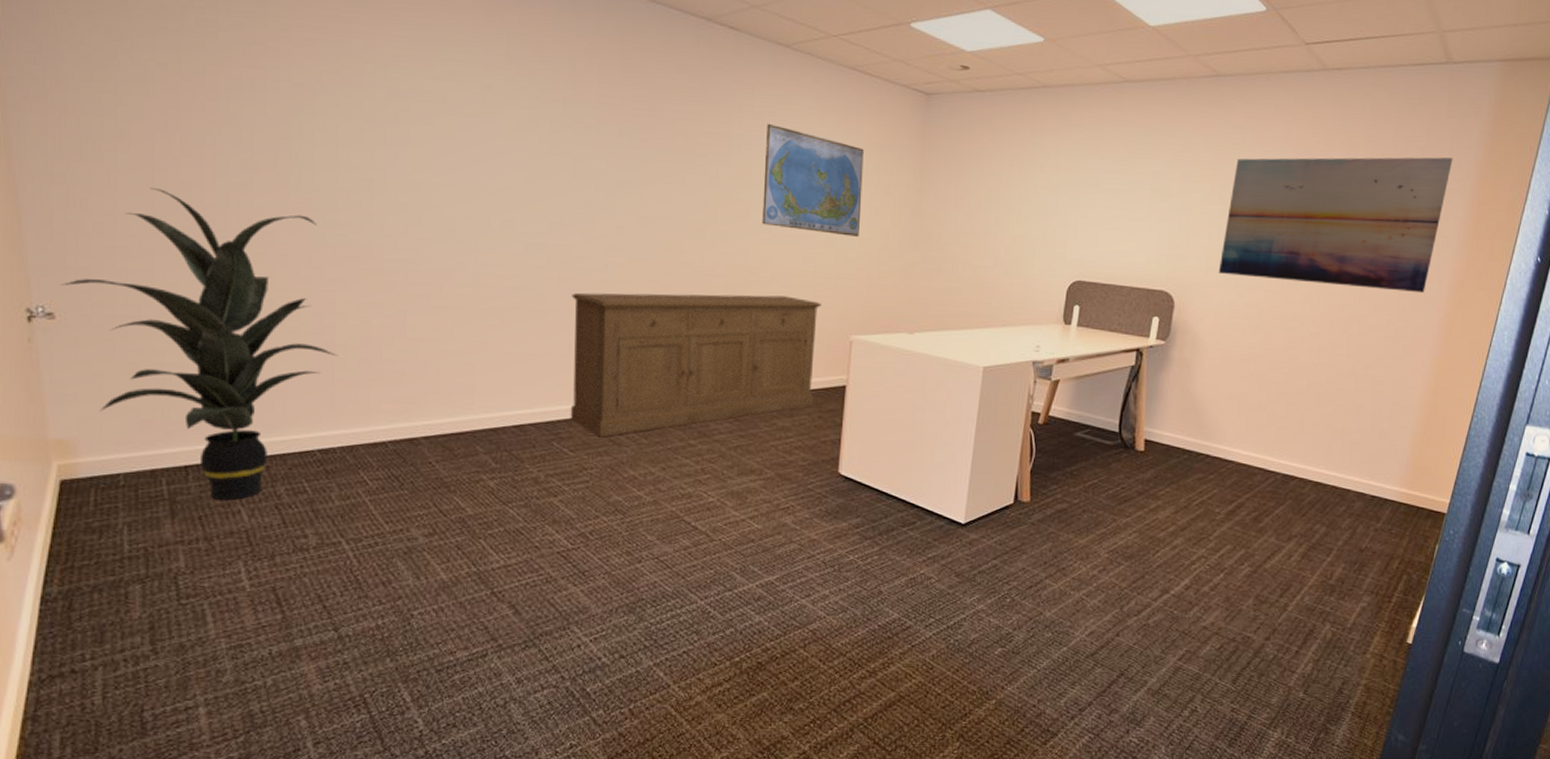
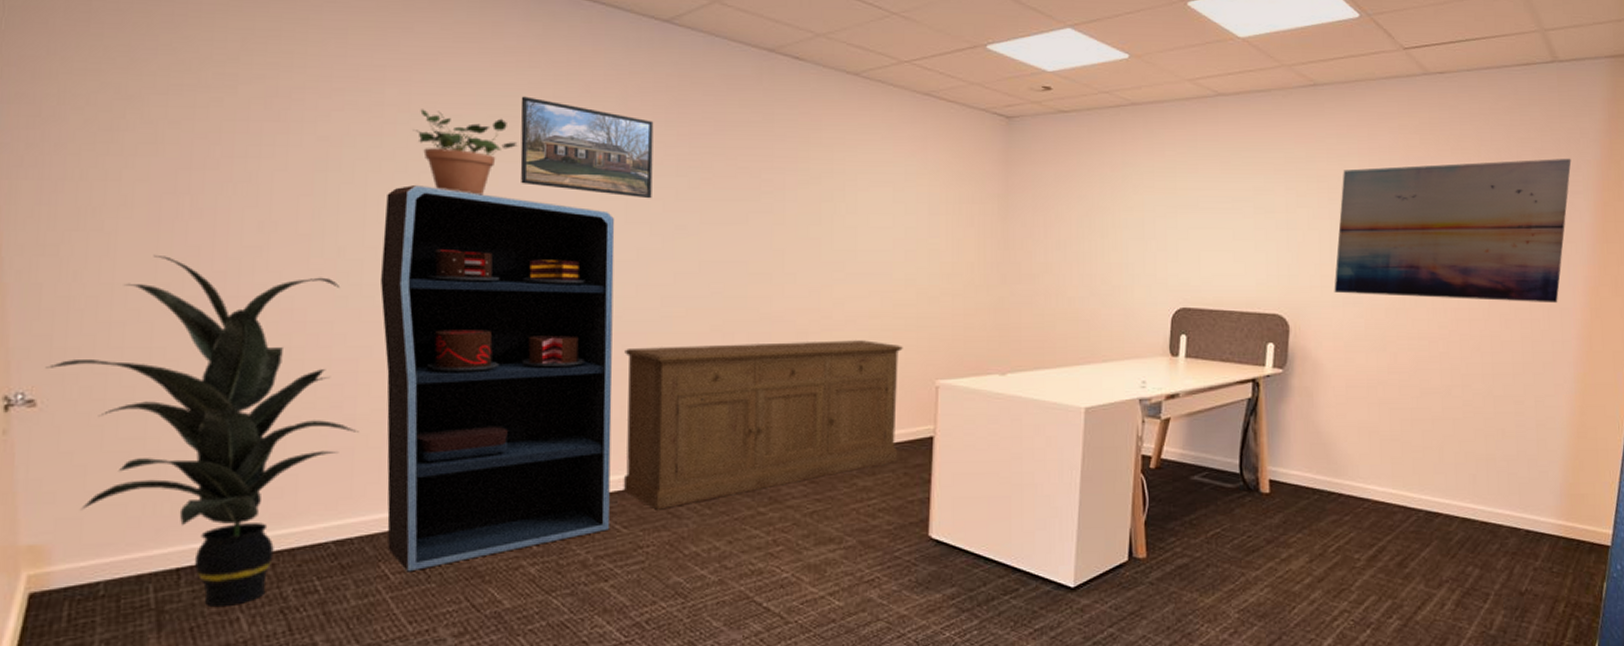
bookshelf: none [353,132,563,480] -> present [381,184,615,572]
potted plant: none [378,61,474,146] -> present [413,109,518,195]
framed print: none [476,54,599,157] -> present [520,96,654,199]
world map: present [762,123,864,237] -> none [834,155,943,272]

